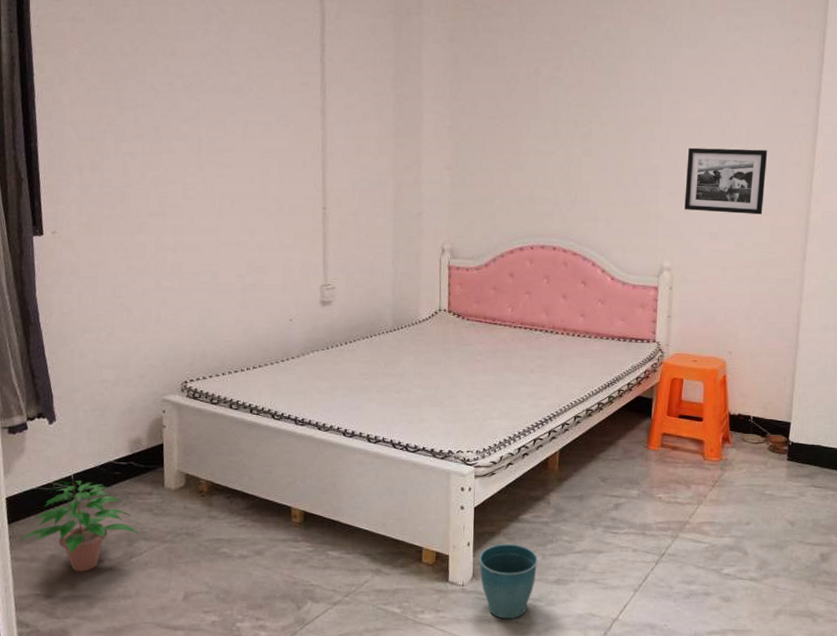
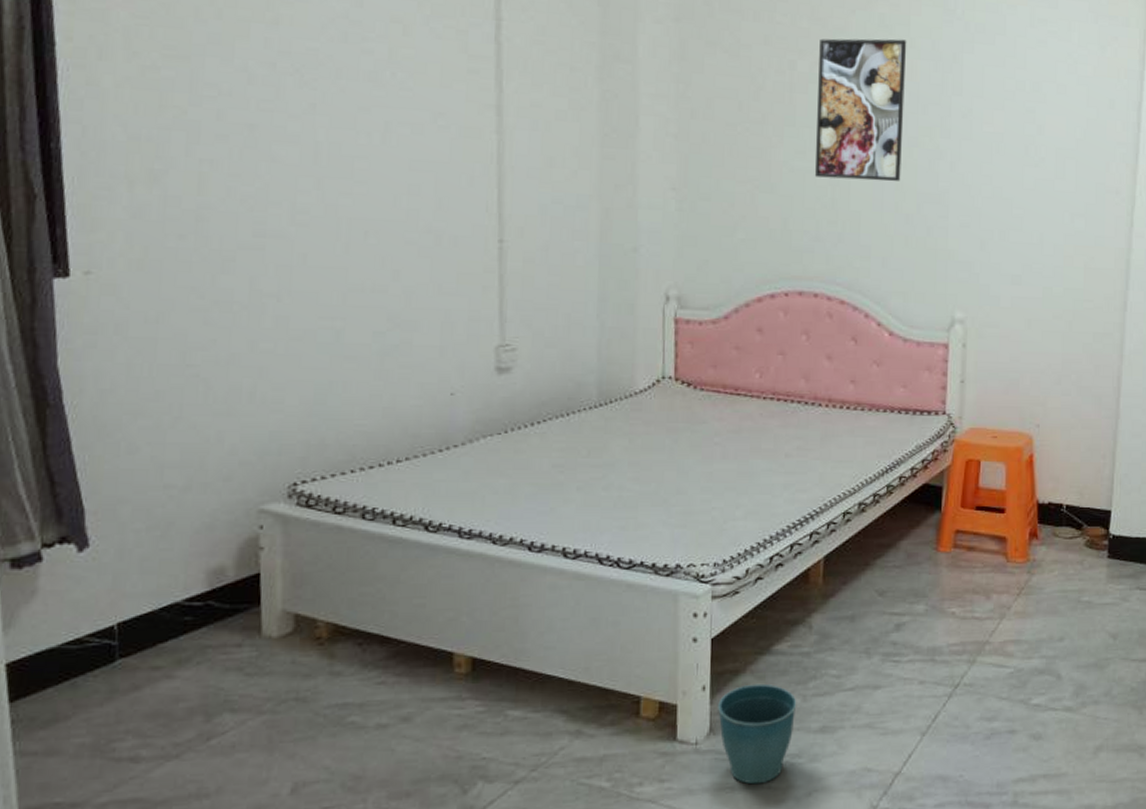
potted plant: present [21,480,139,572] -> none [30,632,222,766]
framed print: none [554,47,627,160] -> present [814,38,907,182]
picture frame: present [684,147,768,215] -> none [980,168,1080,253]

